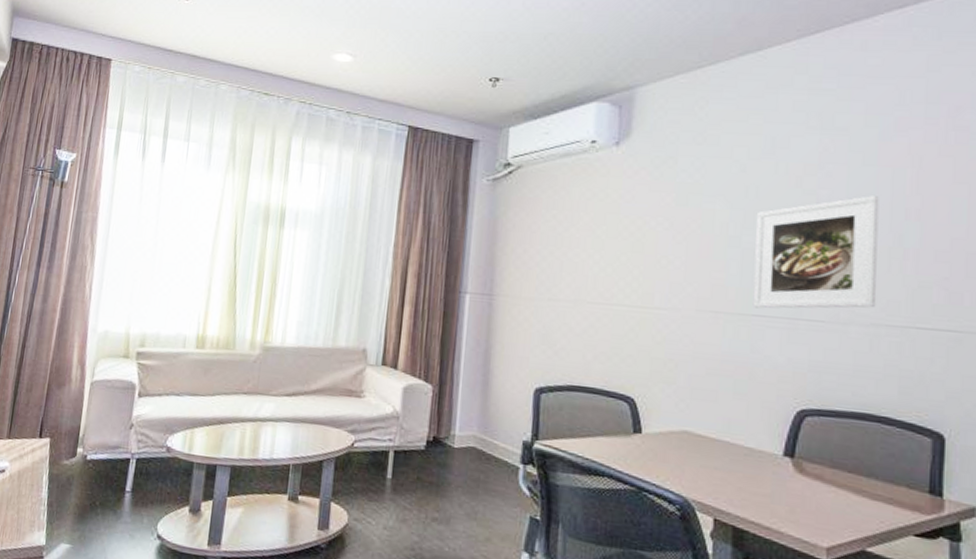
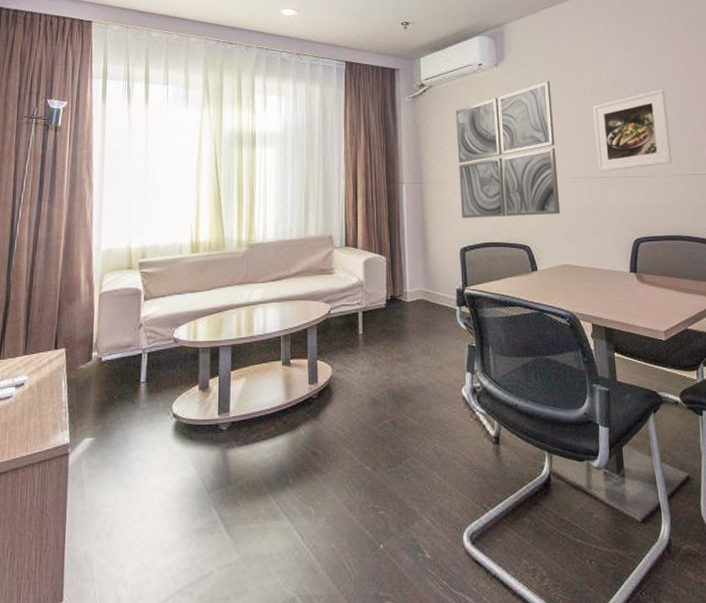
wall art: none [542,171,696,360] -> present [456,81,561,219]

